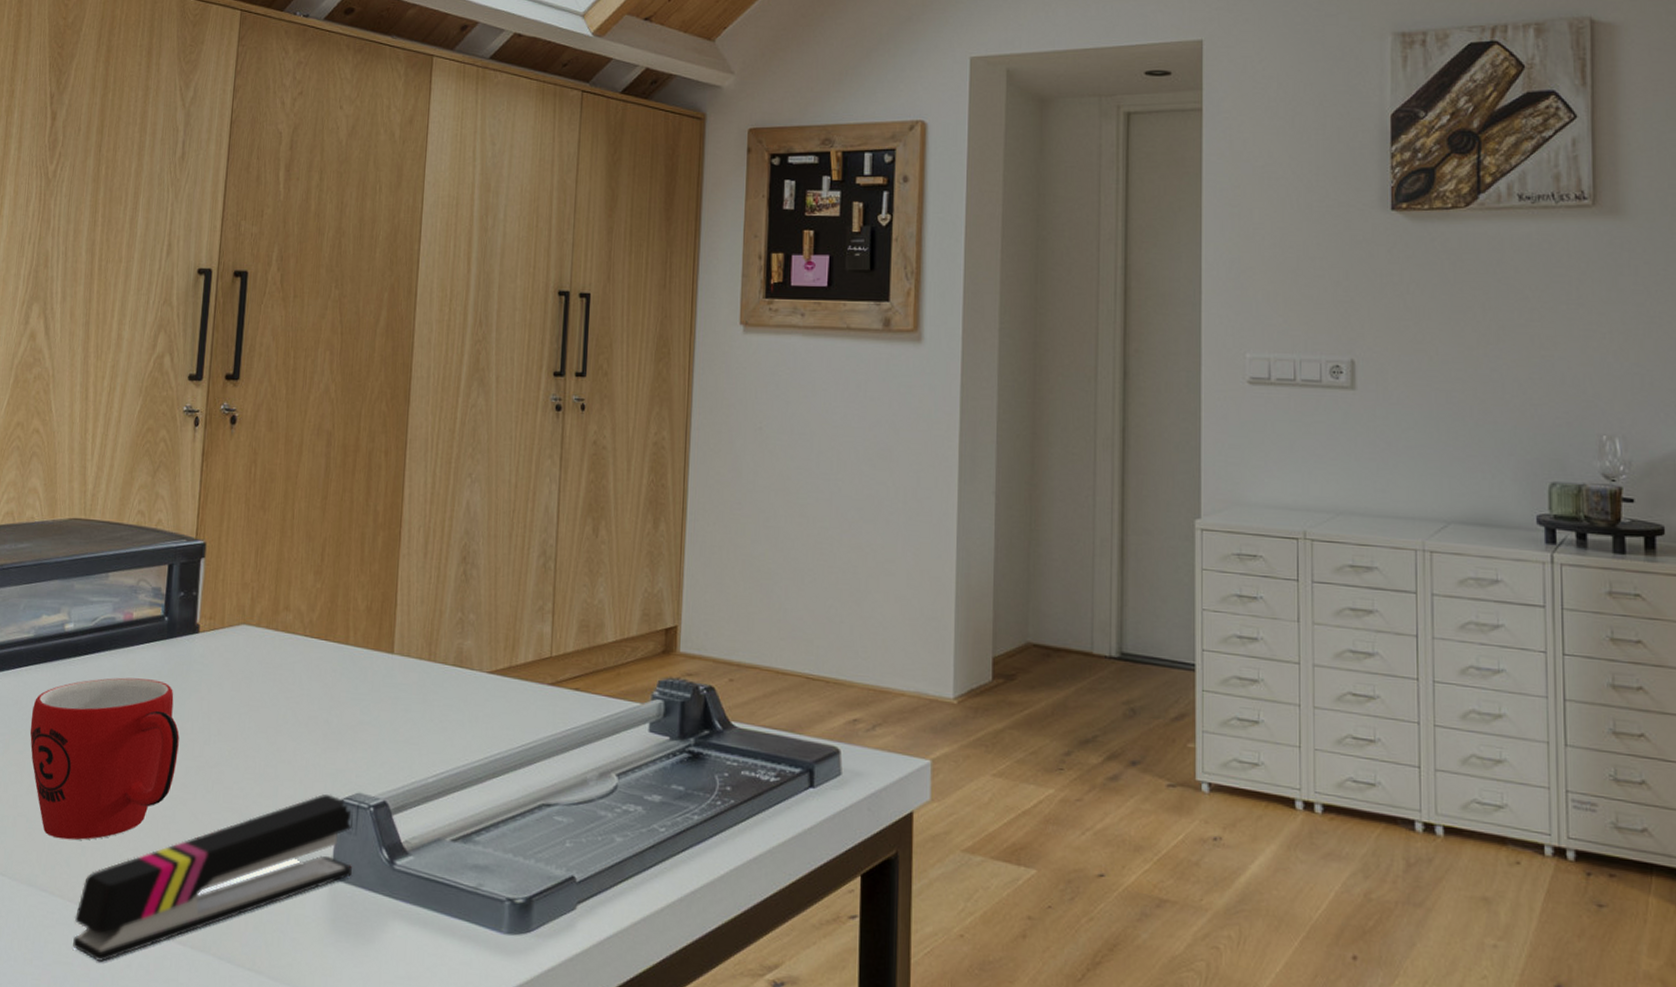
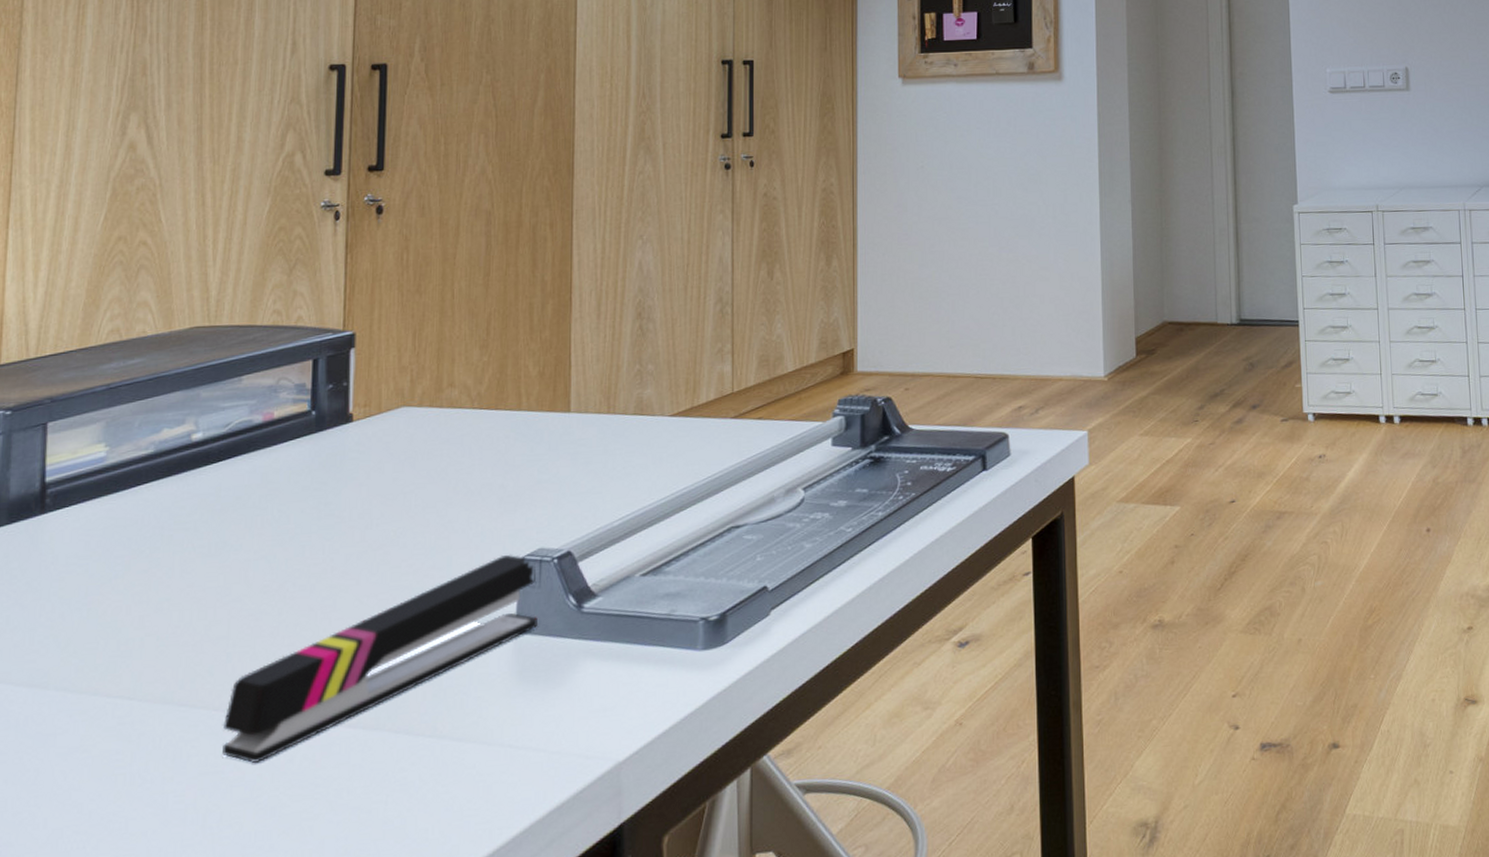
mug: present [30,677,180,841] -> none [155,474,336,651]

